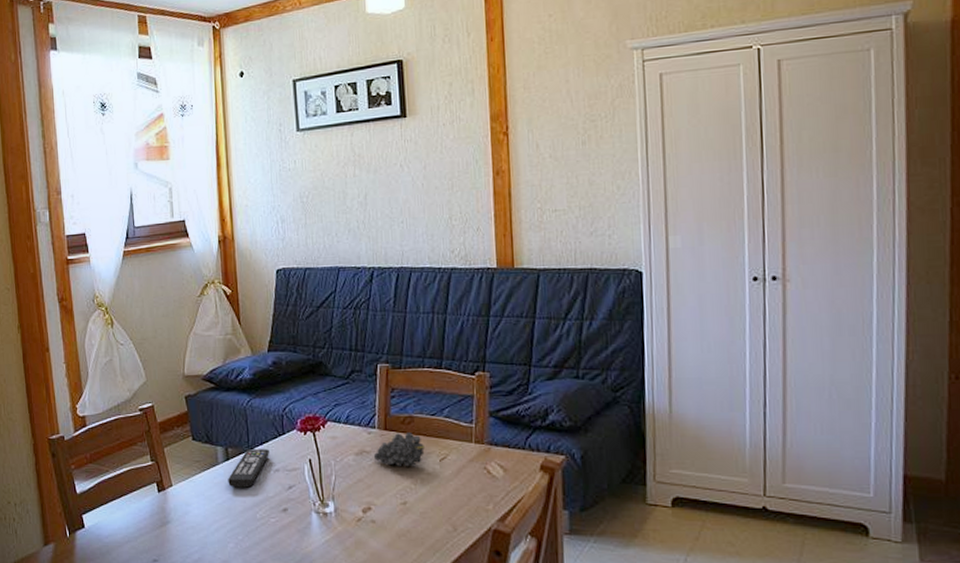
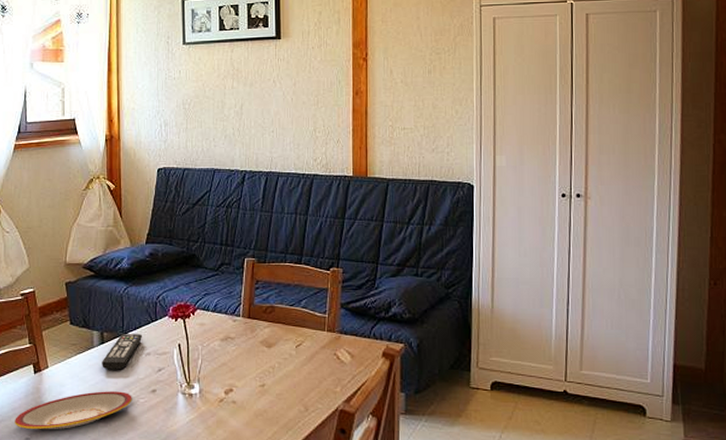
plate: none [141,510,263,550] -> present [15,391,132,429]
fruit: present [373,433,425,466] -> none [237,321,283,351]

